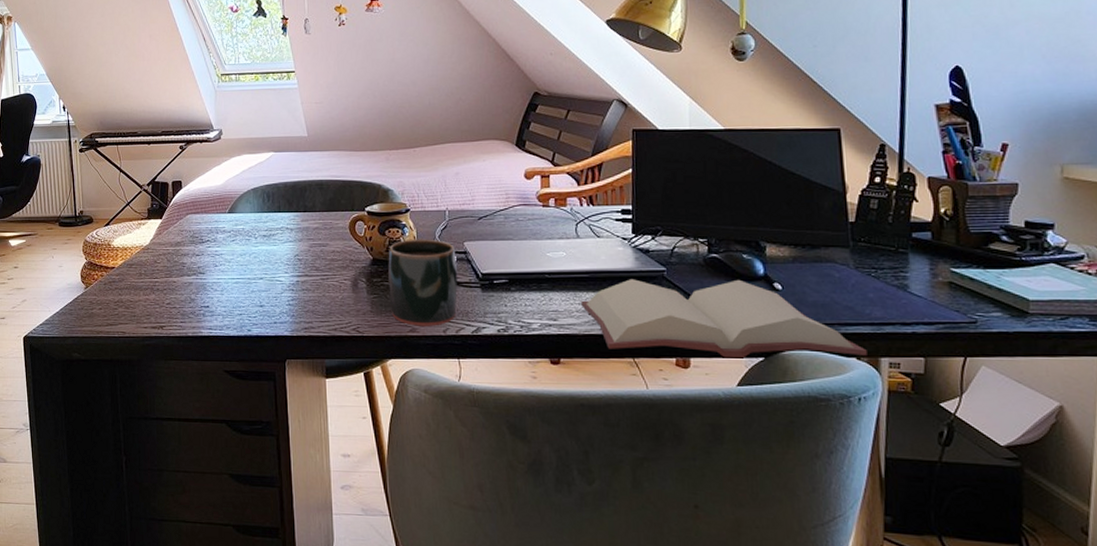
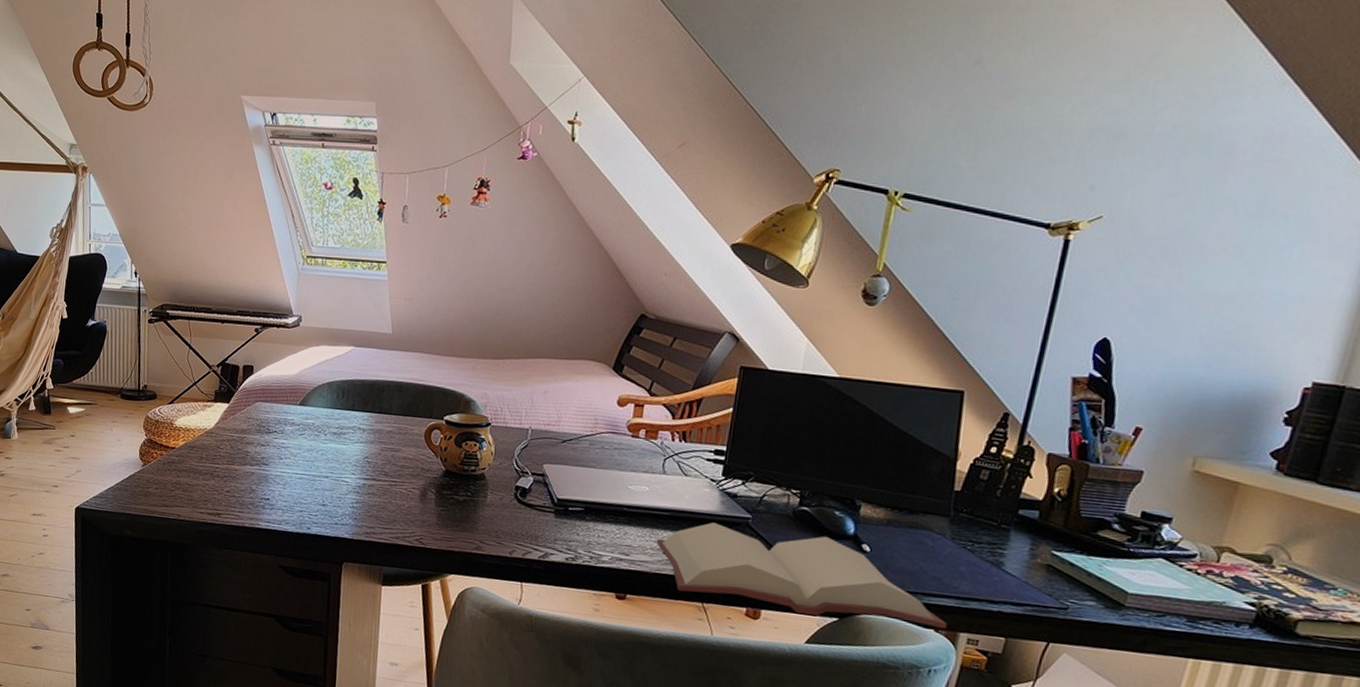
mug: present [388,239,458,326] -> none [458,455,534,547]

